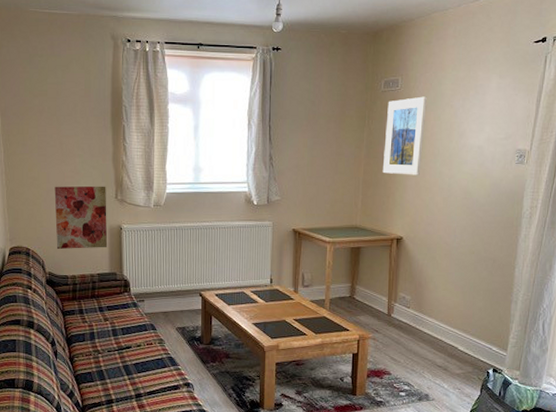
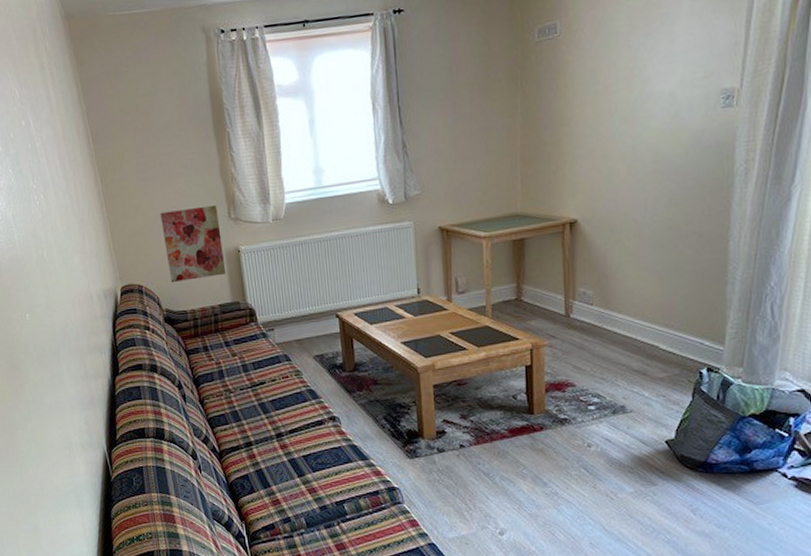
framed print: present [382,96,427,175] -> none [544,39,596,145]

